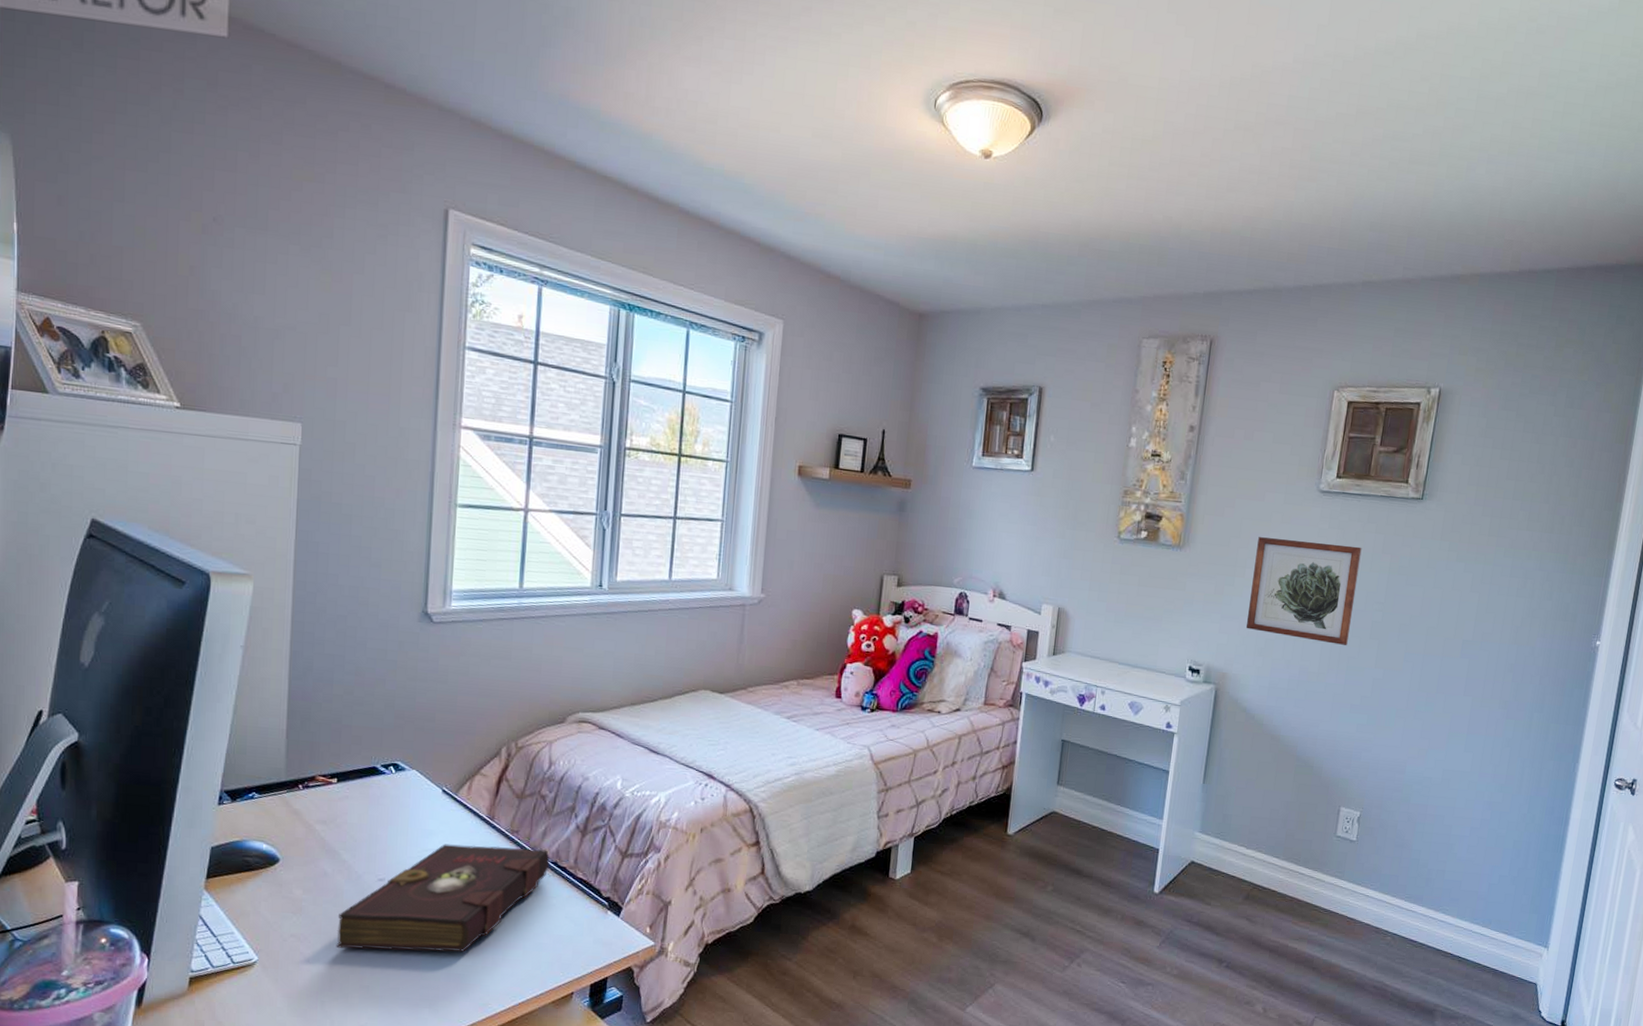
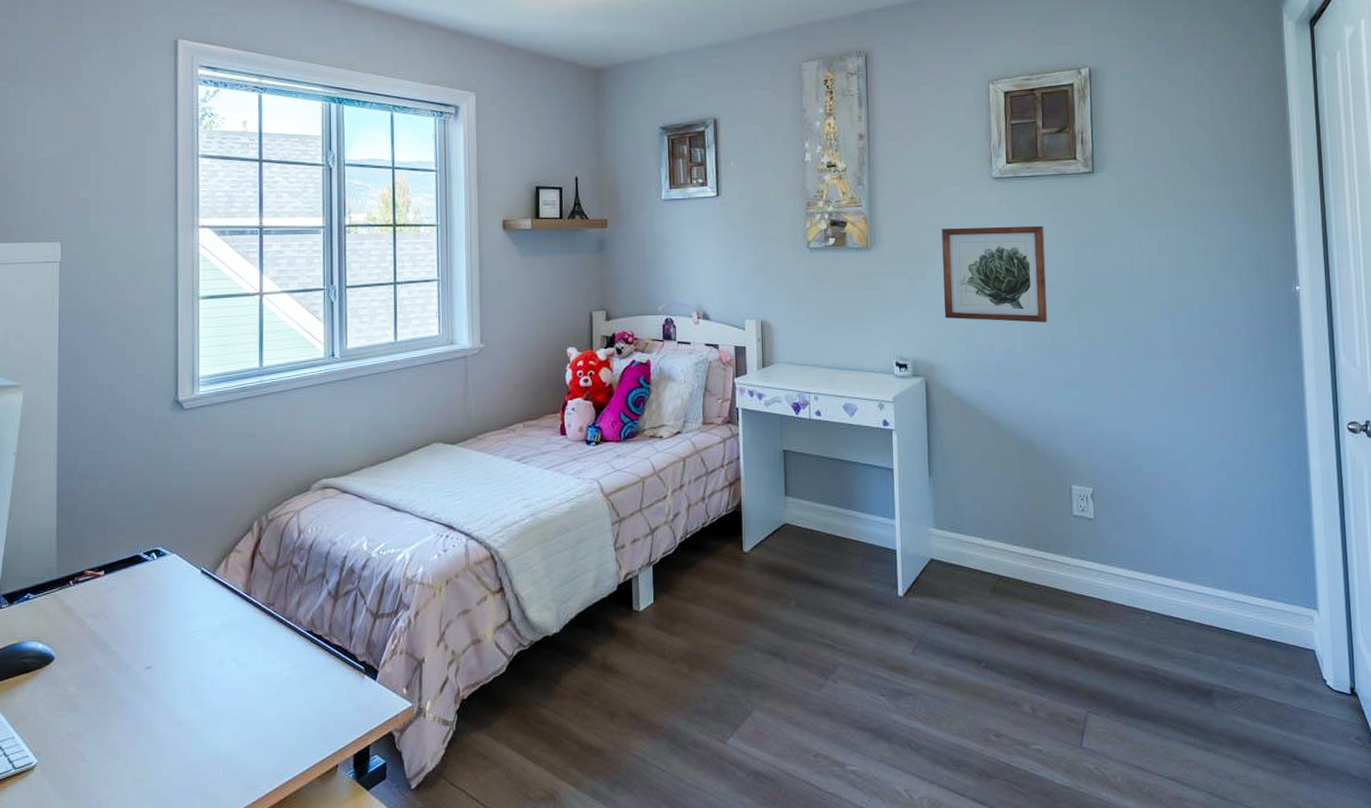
book: present [336,844,550,953] -> none [110,619,306,742]

